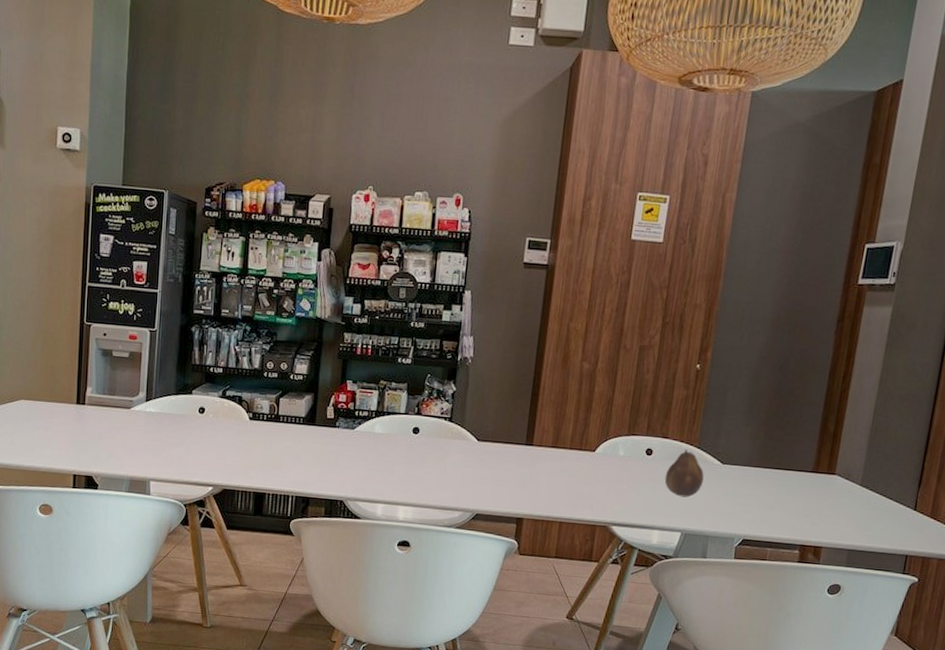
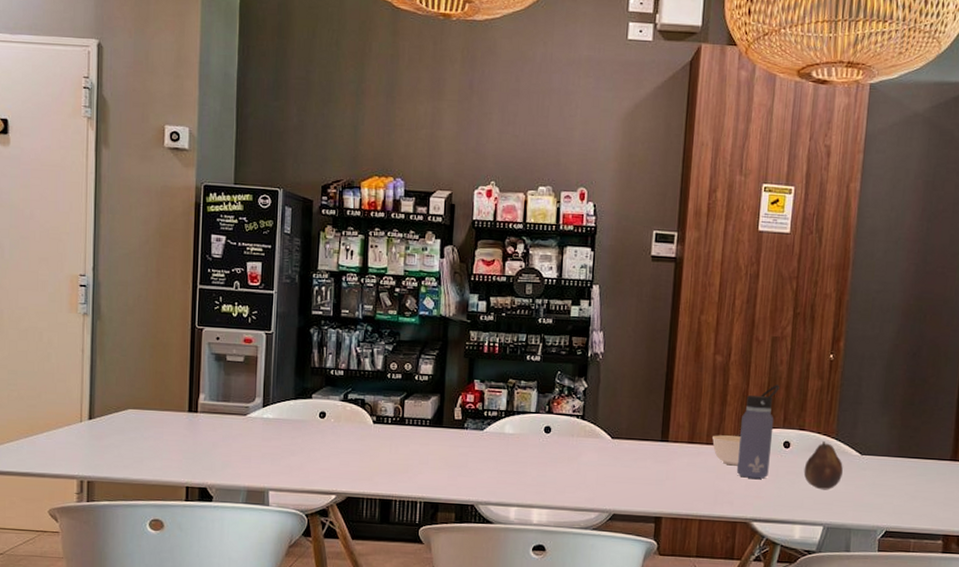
soup bowl: none [575,440,605,471] -> present [711,435,741,466]
water bottle: none [598,393,645,485] -> present [736,384,780,479]

